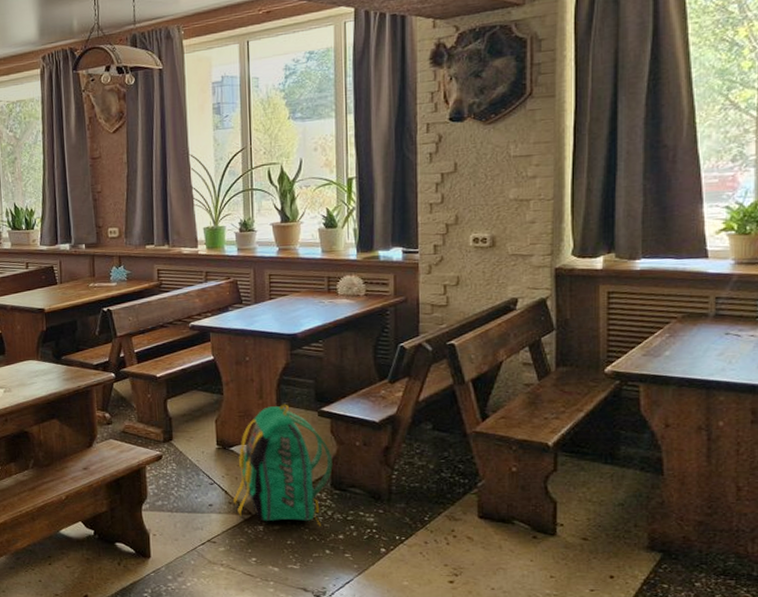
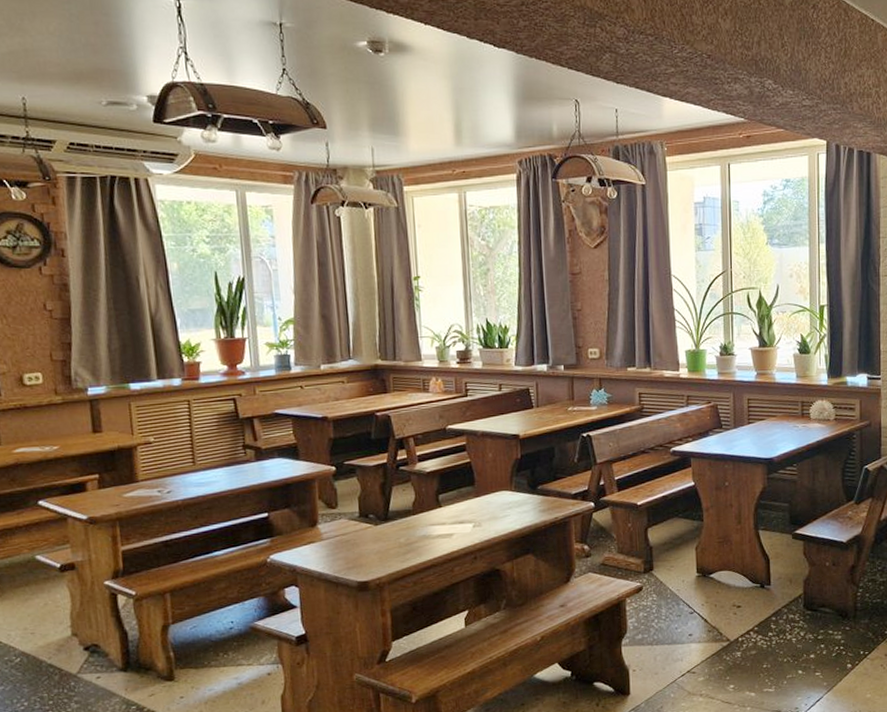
backpack: present [233,404,333,527] -> none [712,528,805,648]

